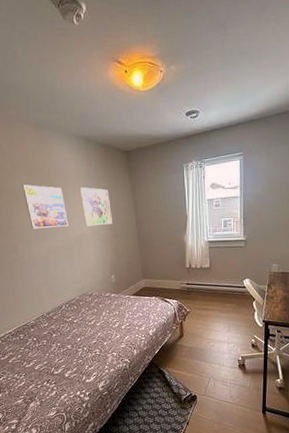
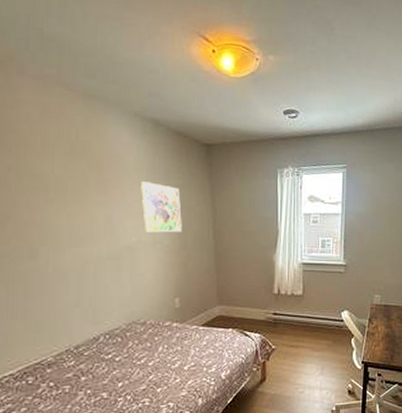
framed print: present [22,184,69,229] -> none [56,168,120,230]

